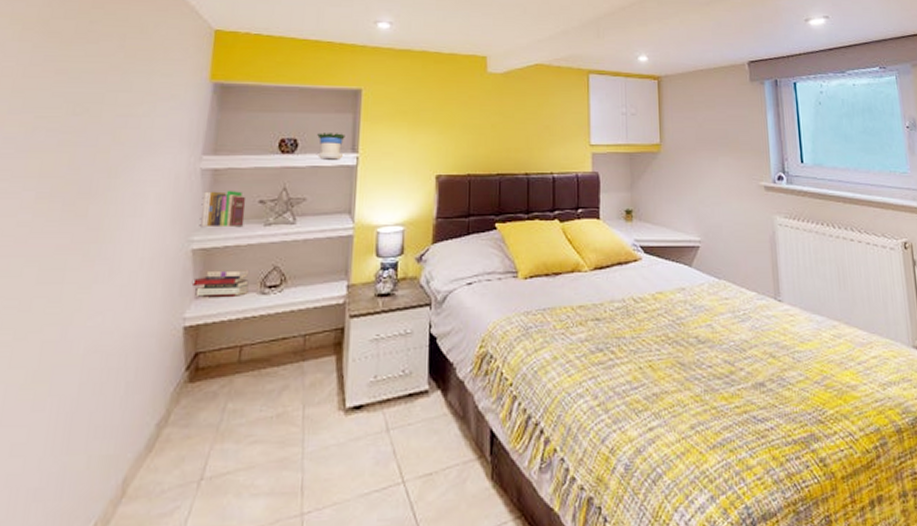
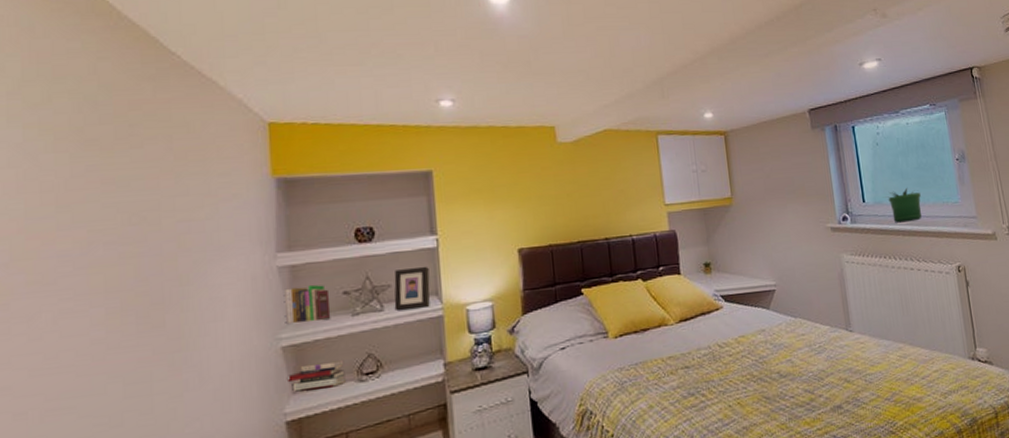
picture frame: none [306,183,346,226] -> present [394,266,430,312]
flowerpot: present [317,133,345,161] -> none [393,217,422,246]
planter: none [826,151,866,189] -> present [885,187,922,223]

